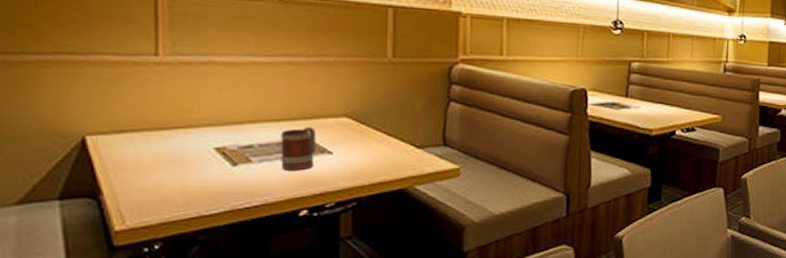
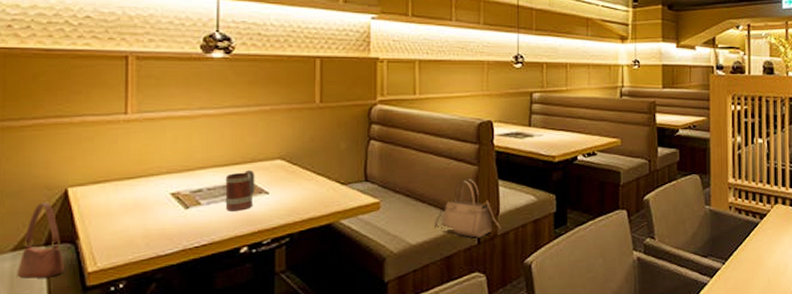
shoulder bag: none [24,151,87,236] -> present [16,202,66,279]
handbag: none [520,149,593,210] -> present [435,179,502,238]

